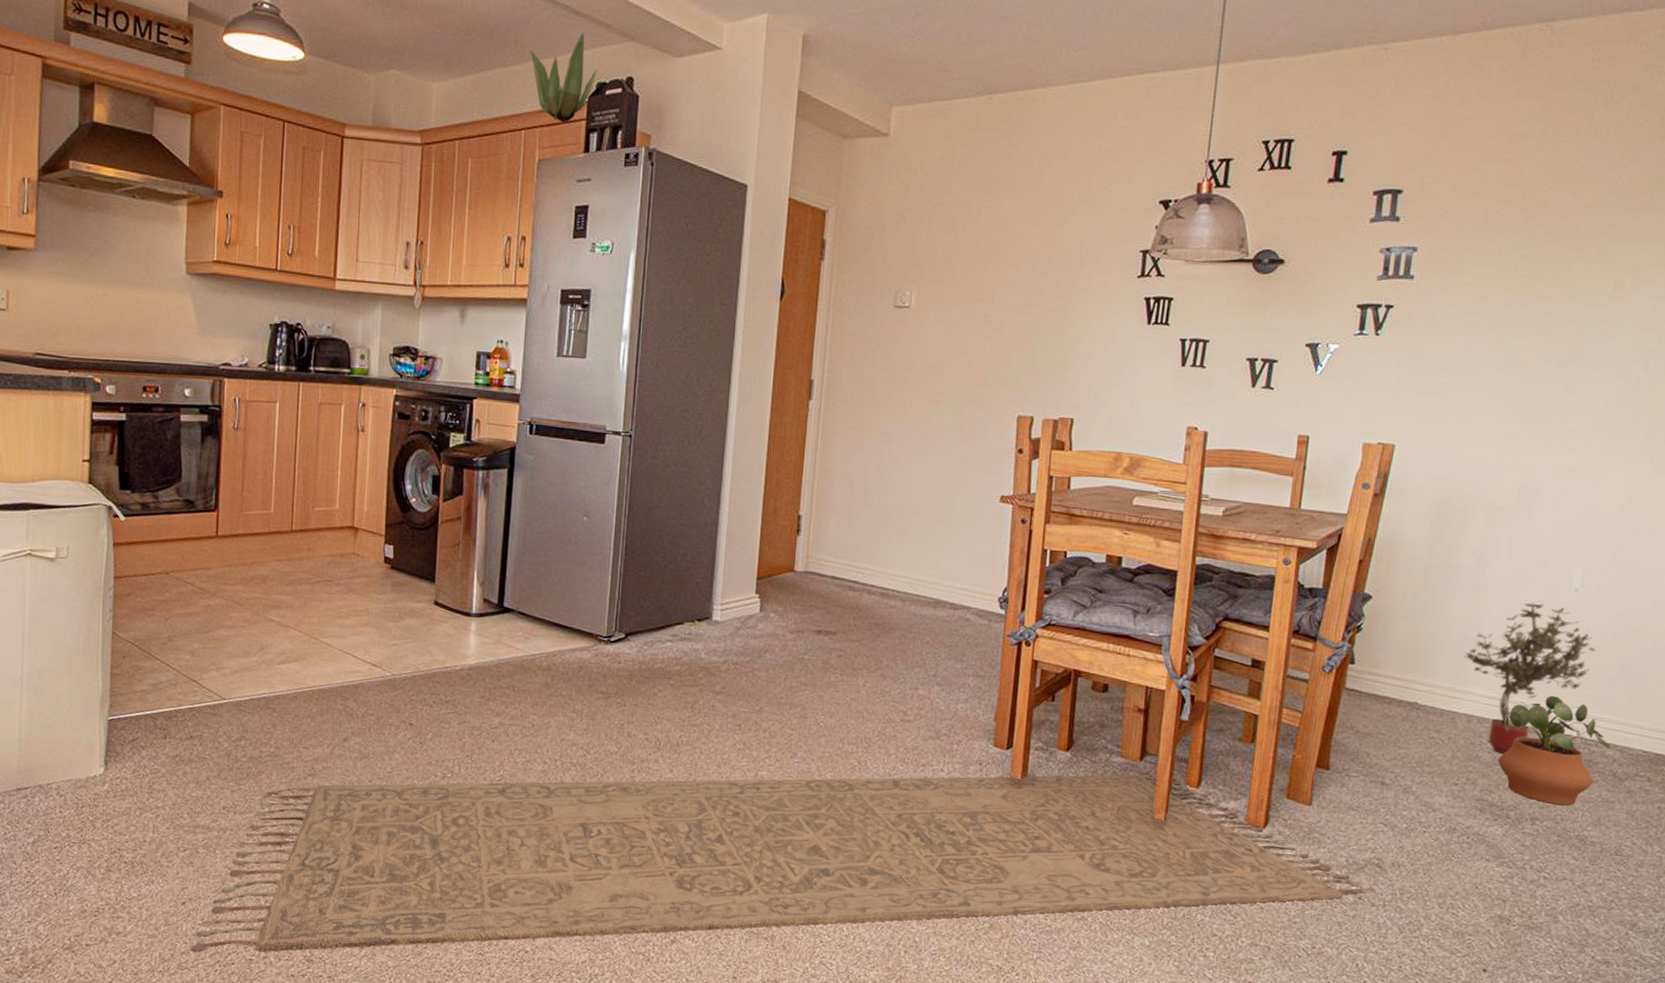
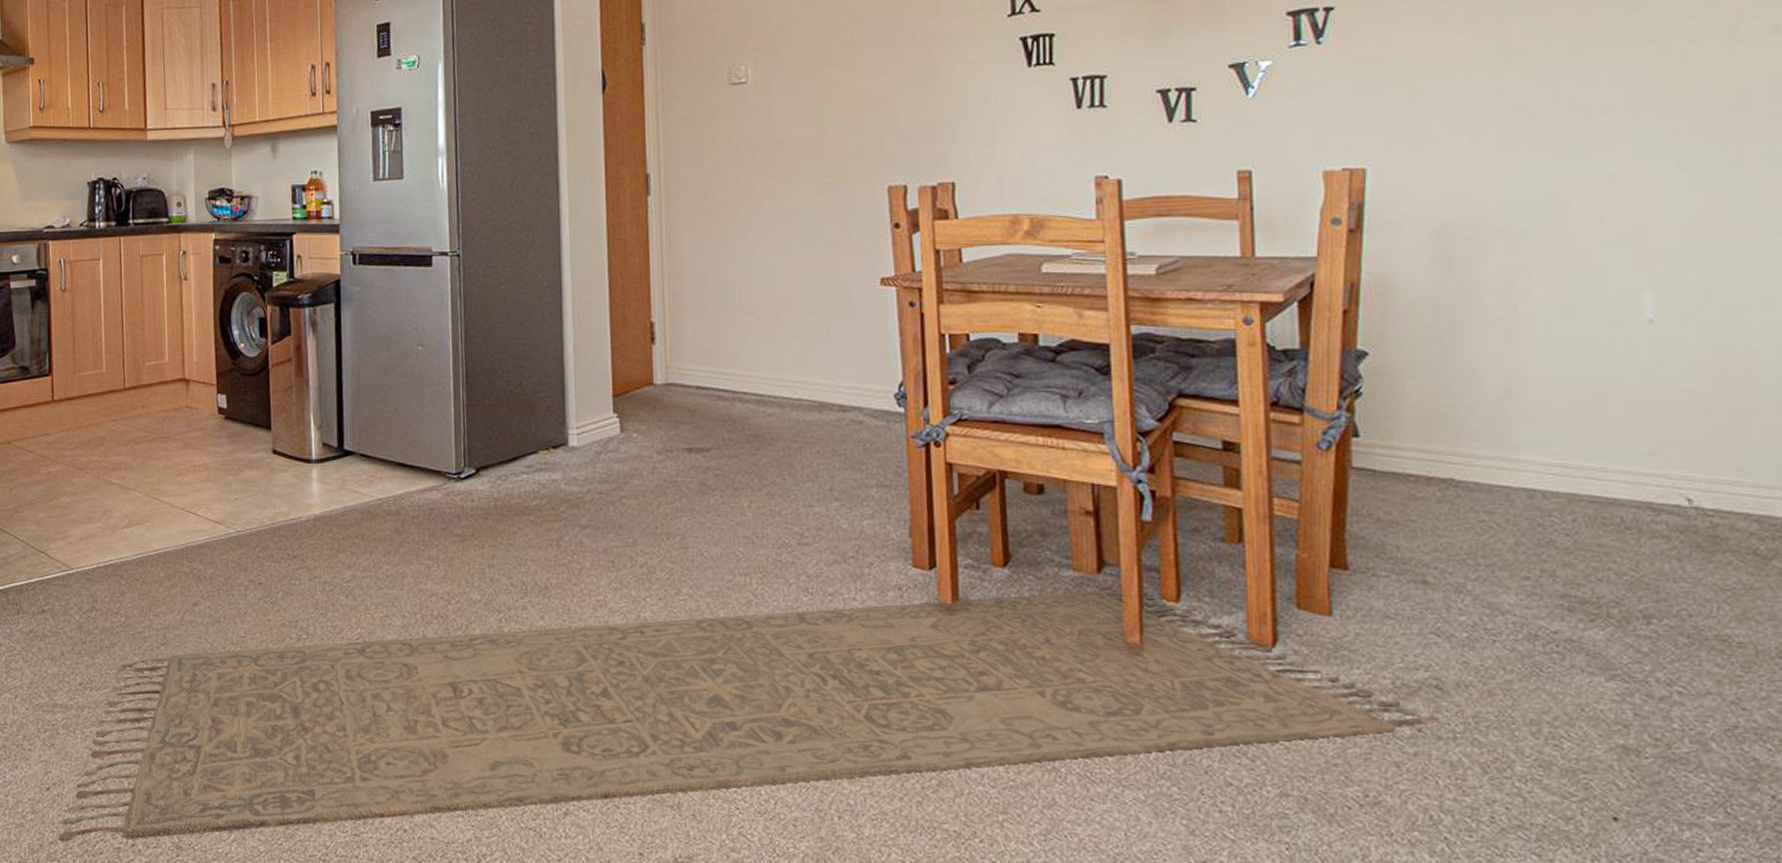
potted tree: present [1463,603,1596,754] -> none [1507,342,1694,535]
potted plant: present [1498,695,1612,806] -> none [1573,457,1744,597]

